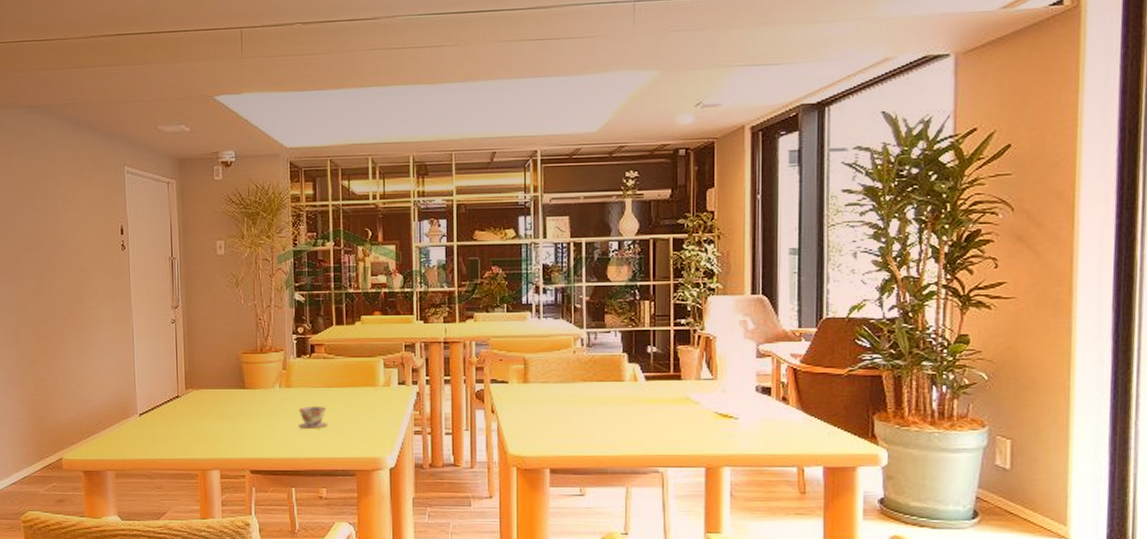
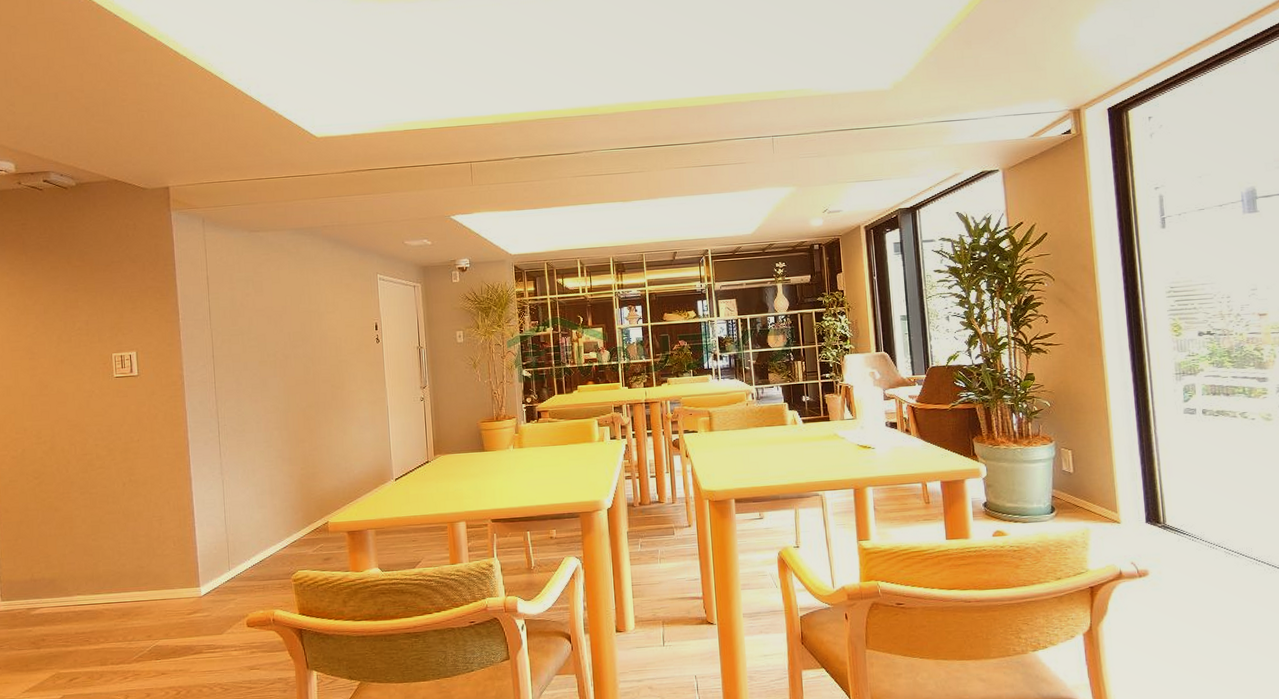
teacup: present [298,406,329,430] -> none [530,461,555,482]

